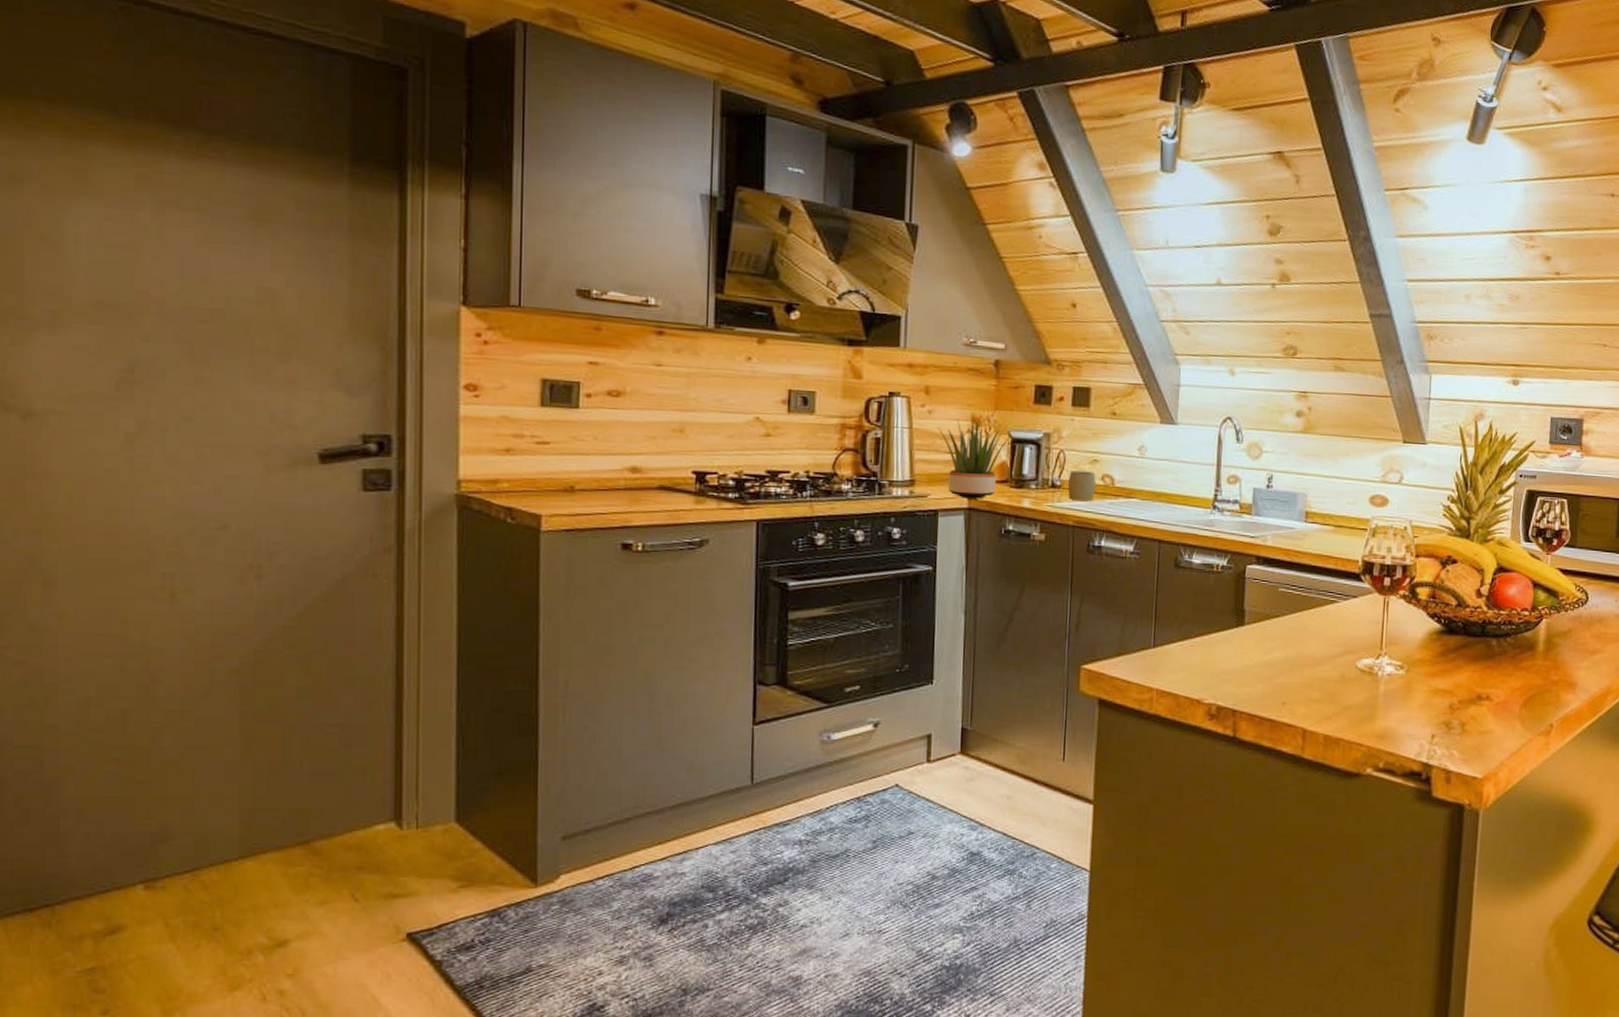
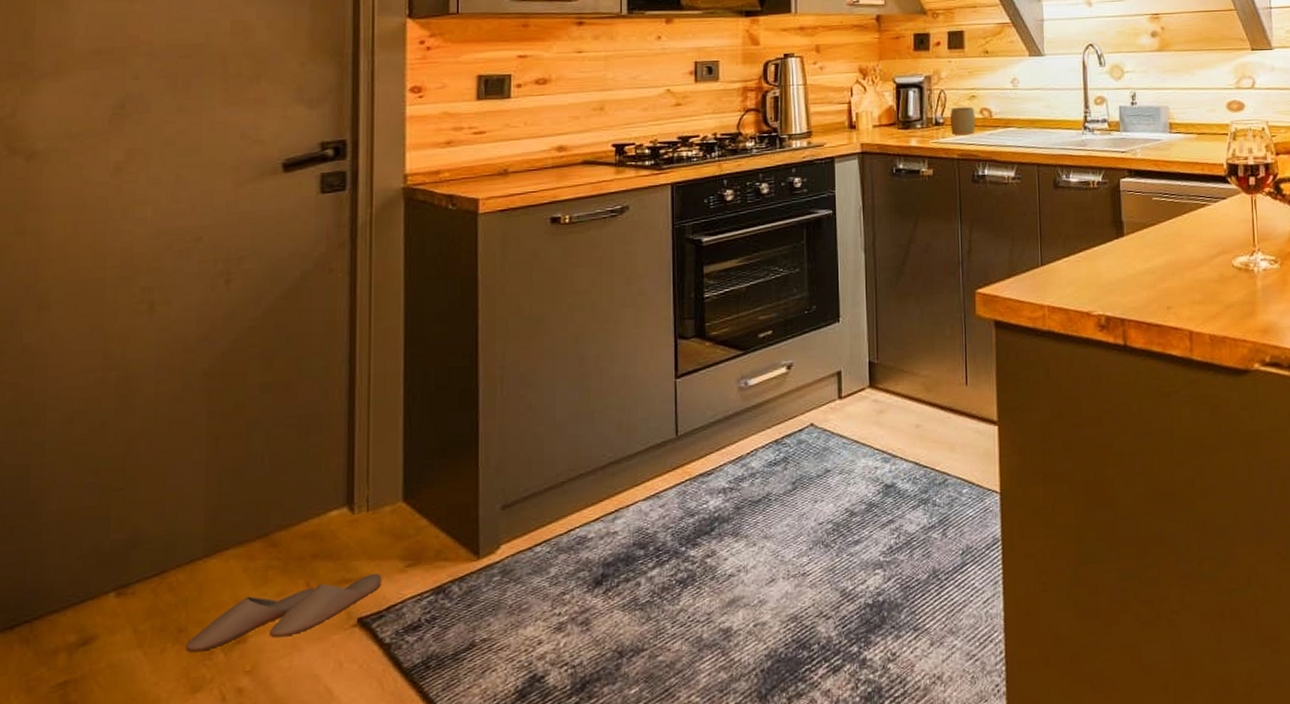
slippers: none [222,892,432,952] -> present [185,574,382,653]
potted plant: present [938,419,1012,499] -> none [829,70,897,144]

